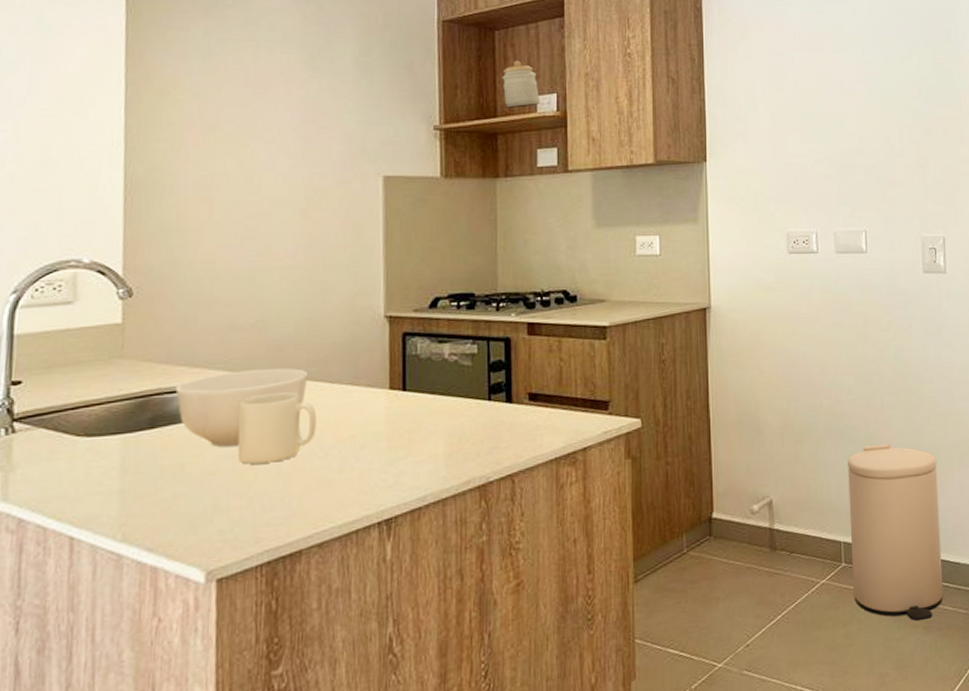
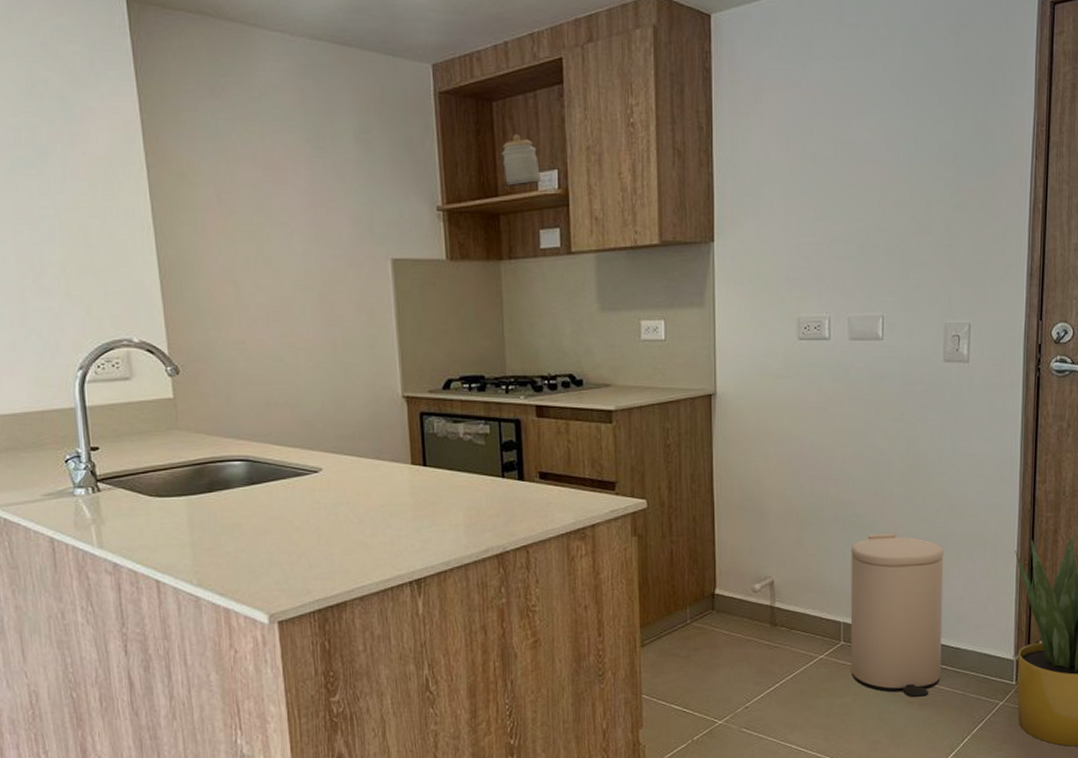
bowl: present [175,368,308,447] -> none [225,442,339,511]
mug: present [237,392,317,464] -> none [280,464,349,526]

